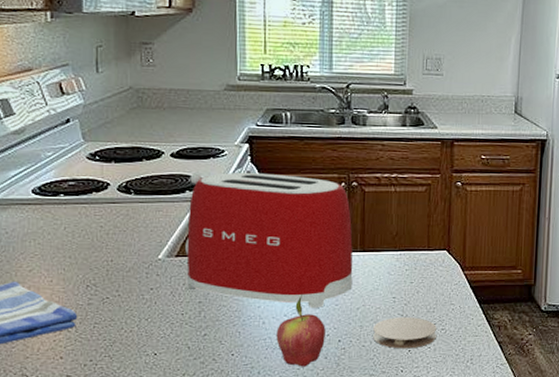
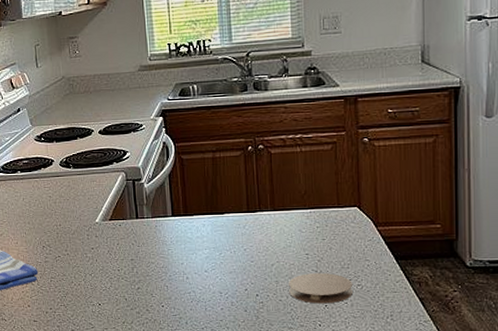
toaster: present [185,172,353,309] -> none [116,142,266,265]
fruit: present [276,293,326,367] -> none [199,251,244,319]

